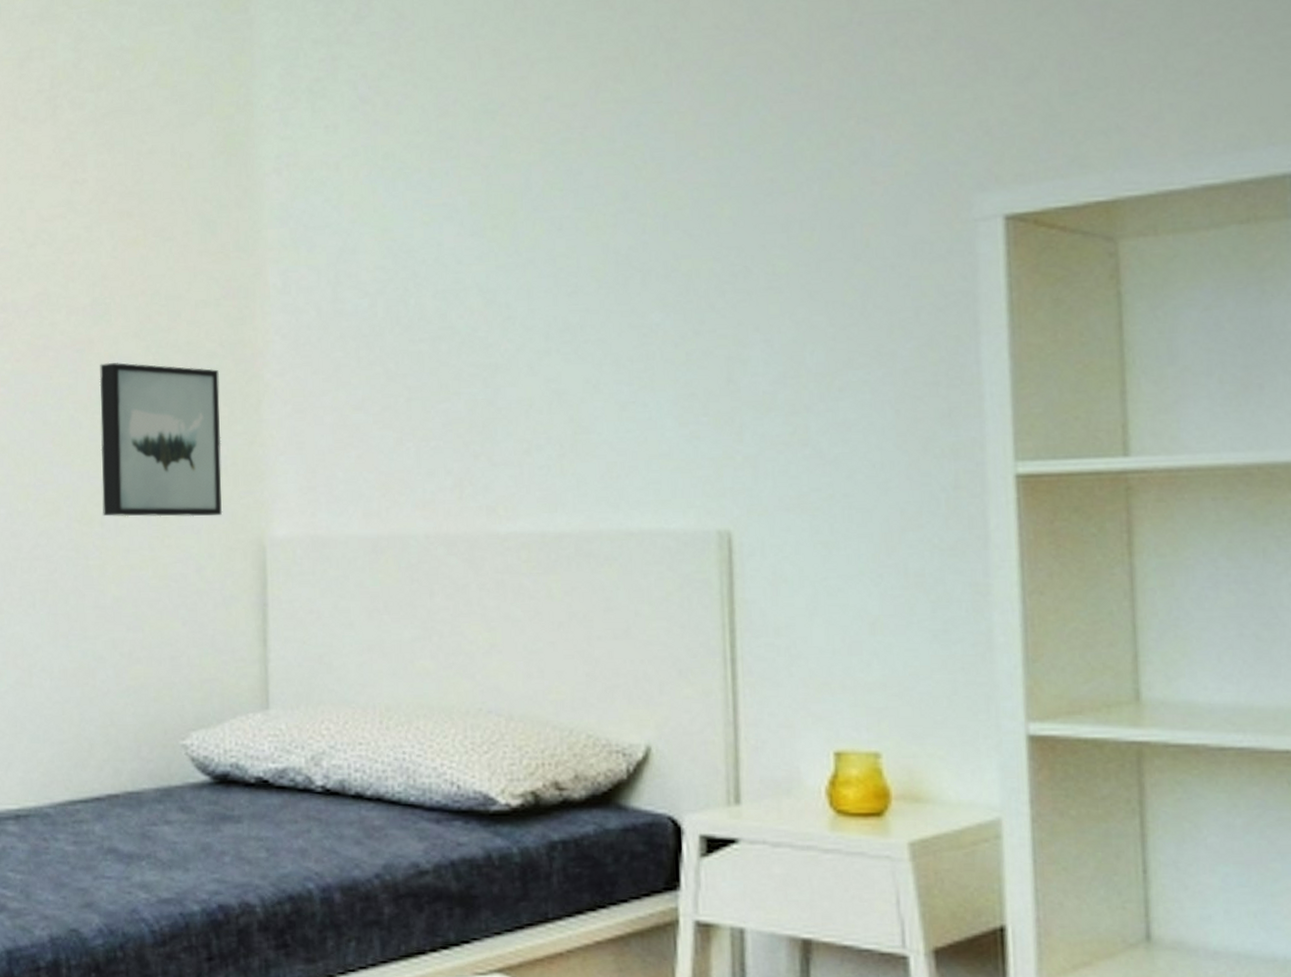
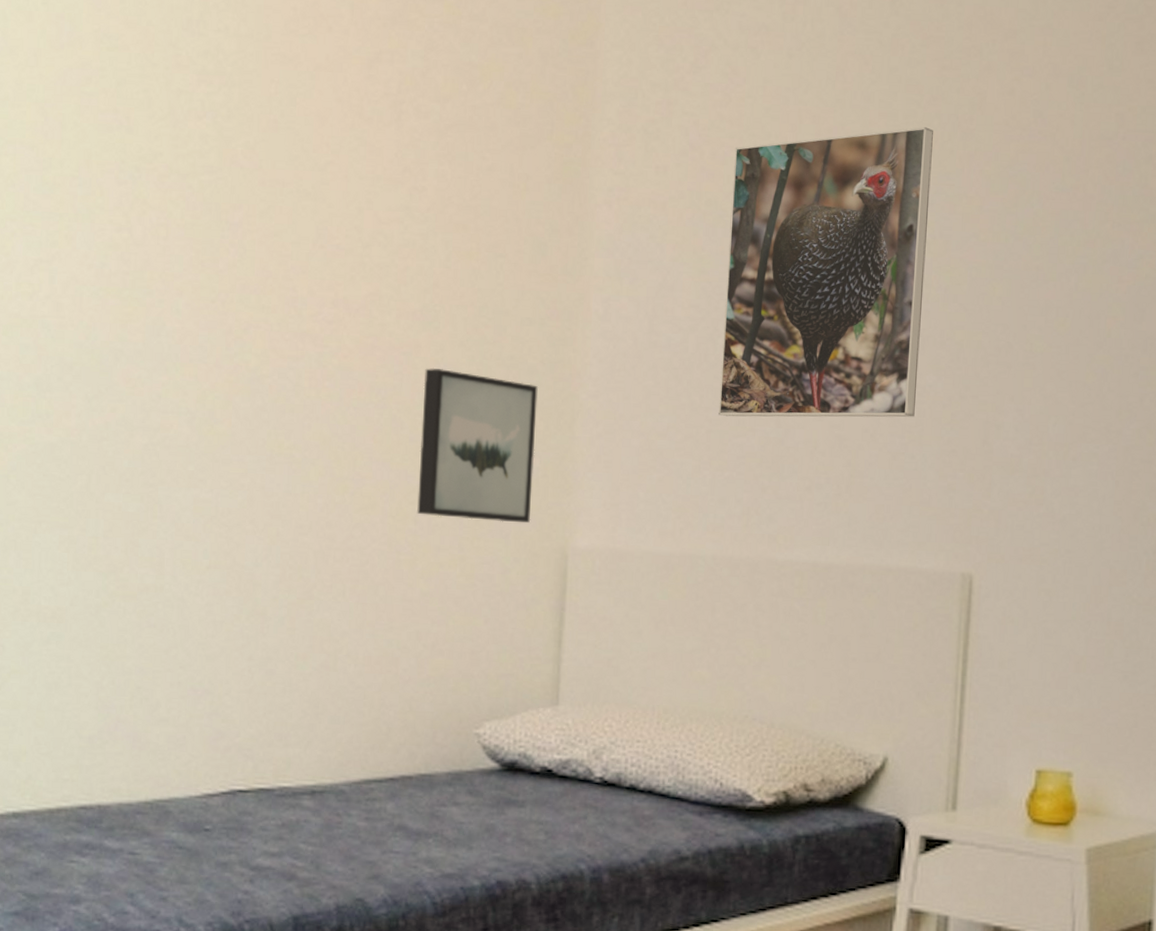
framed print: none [409,43,642,382] -> present [719,127,933,417]

